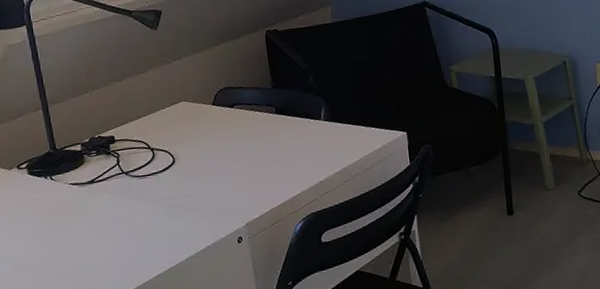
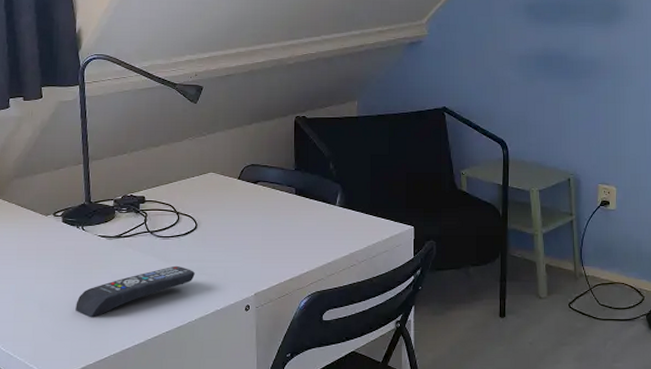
remote control: none [55,205,179,272] -> present [75,265,195,318]

